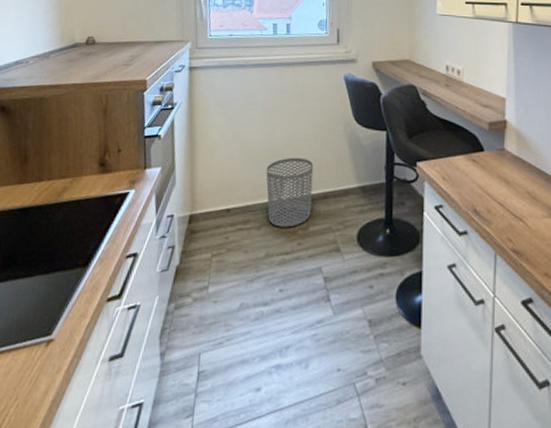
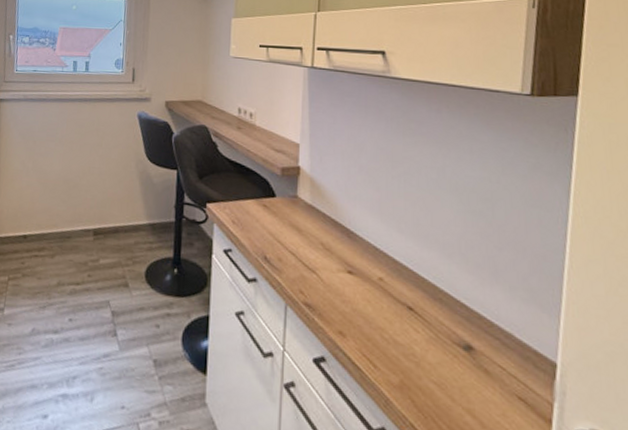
waste bin: present [266,157,314,228] -> none [61,189,106,259]

